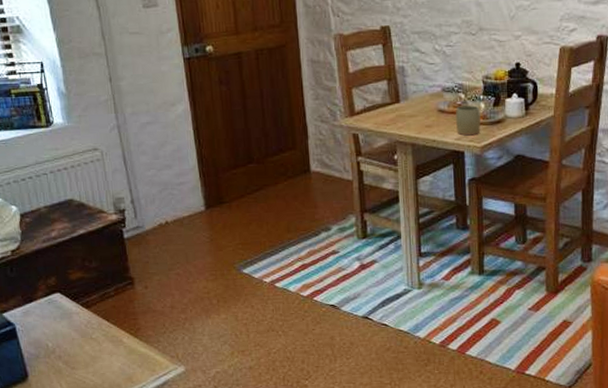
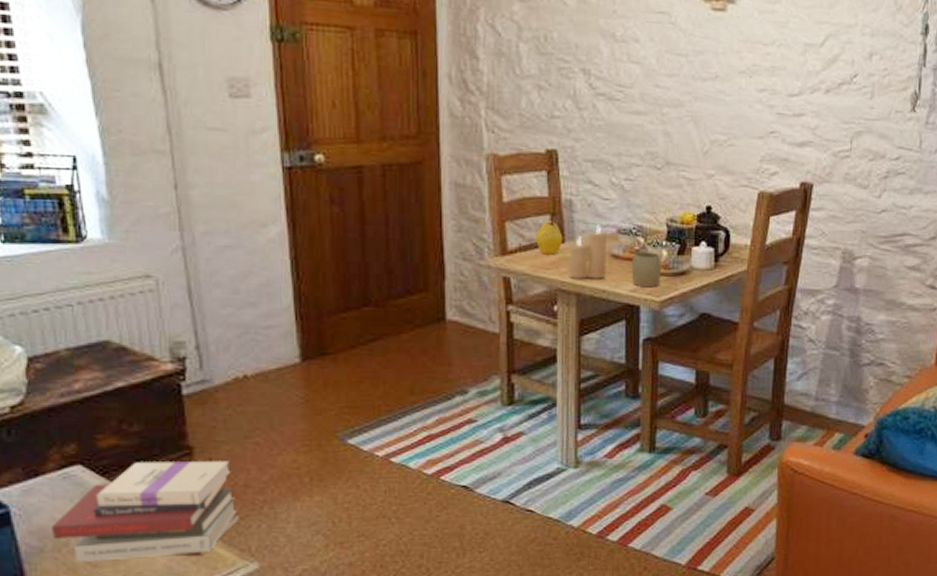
books: none [42,288,169,365] -> present [50,461,239,562]
fruit: none [376,85,399,114] -> present [535,221,563,255]
candle: none [403,85,436,132] -> present [568,224,608,279]

